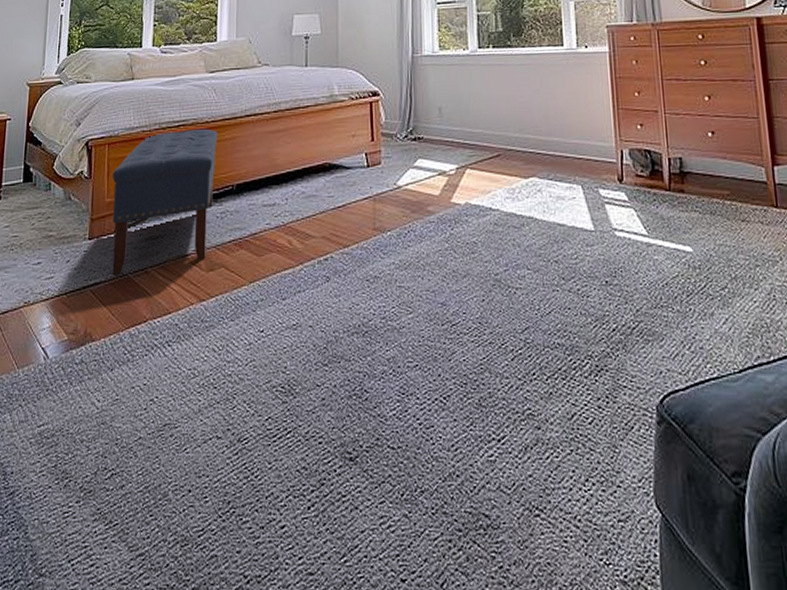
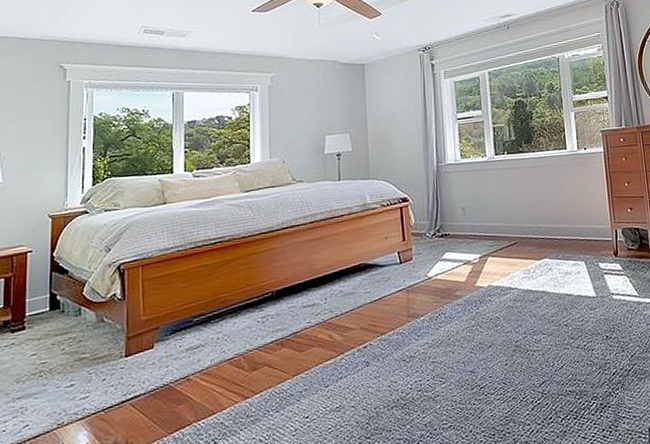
bench: present [112,128,219,276] -> none [148,243,256,388]

